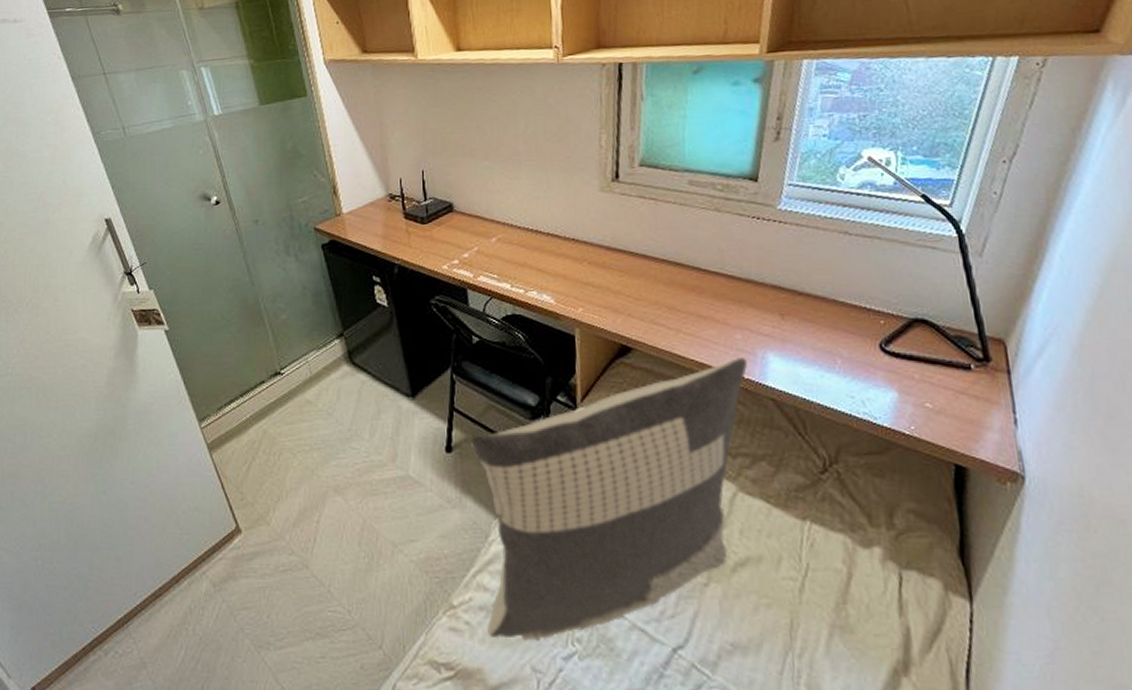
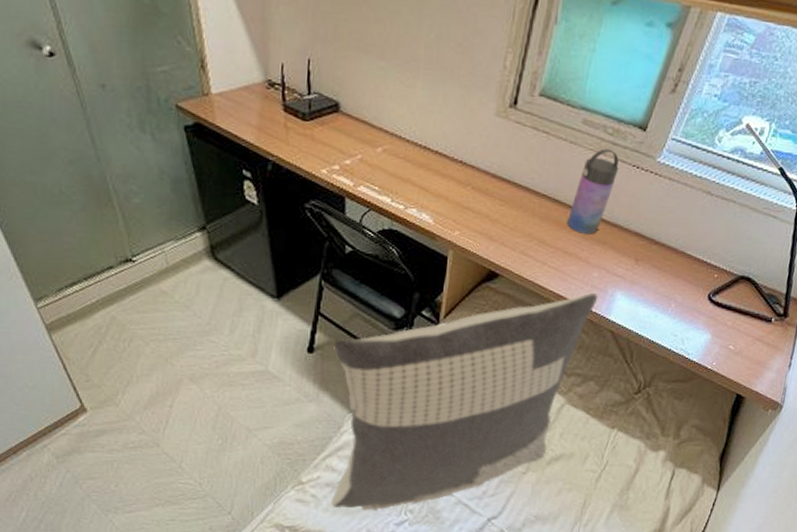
water bottle: none [694,205,738,294] -> present [567,148,619,235]

